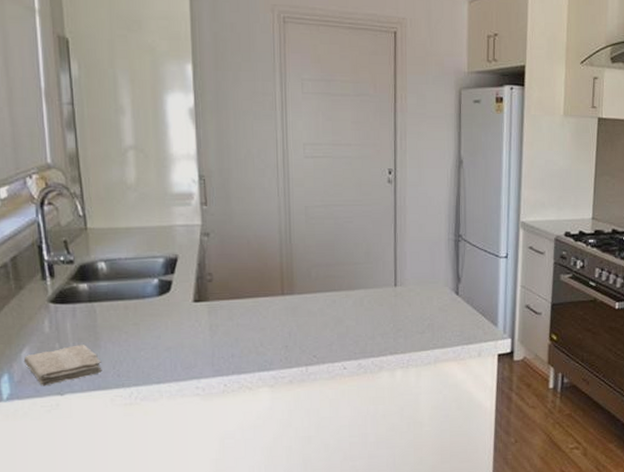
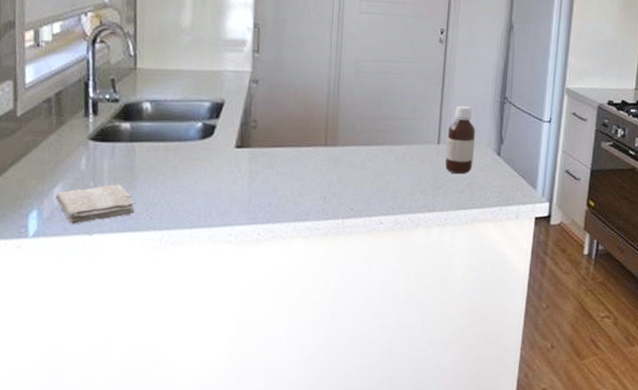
bottle: none [403,245,432,316] -> present [445,105,476,174]

